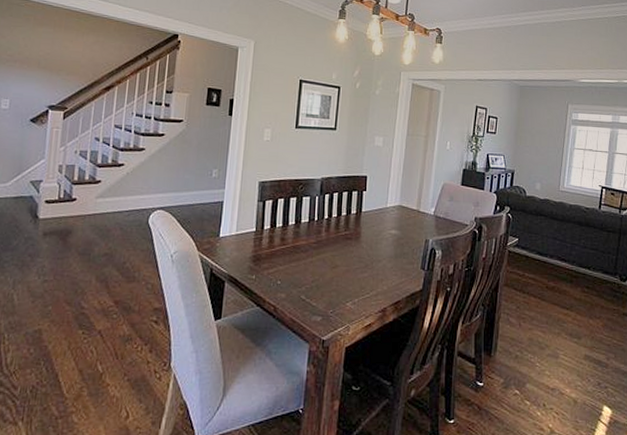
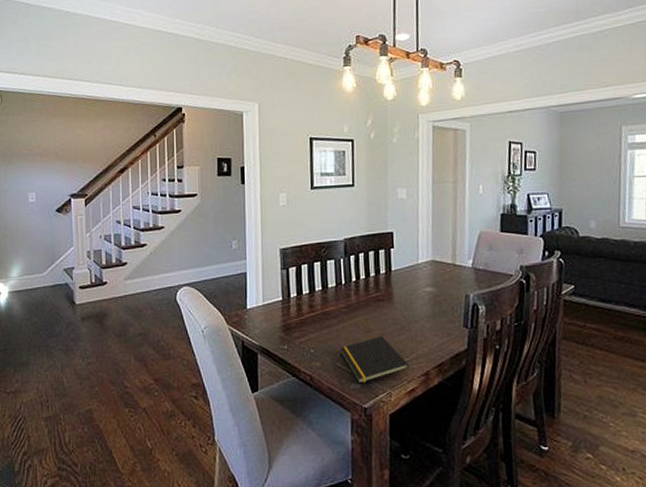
notepad: none [305,272,369,317] -> present [339,336,410,384]

